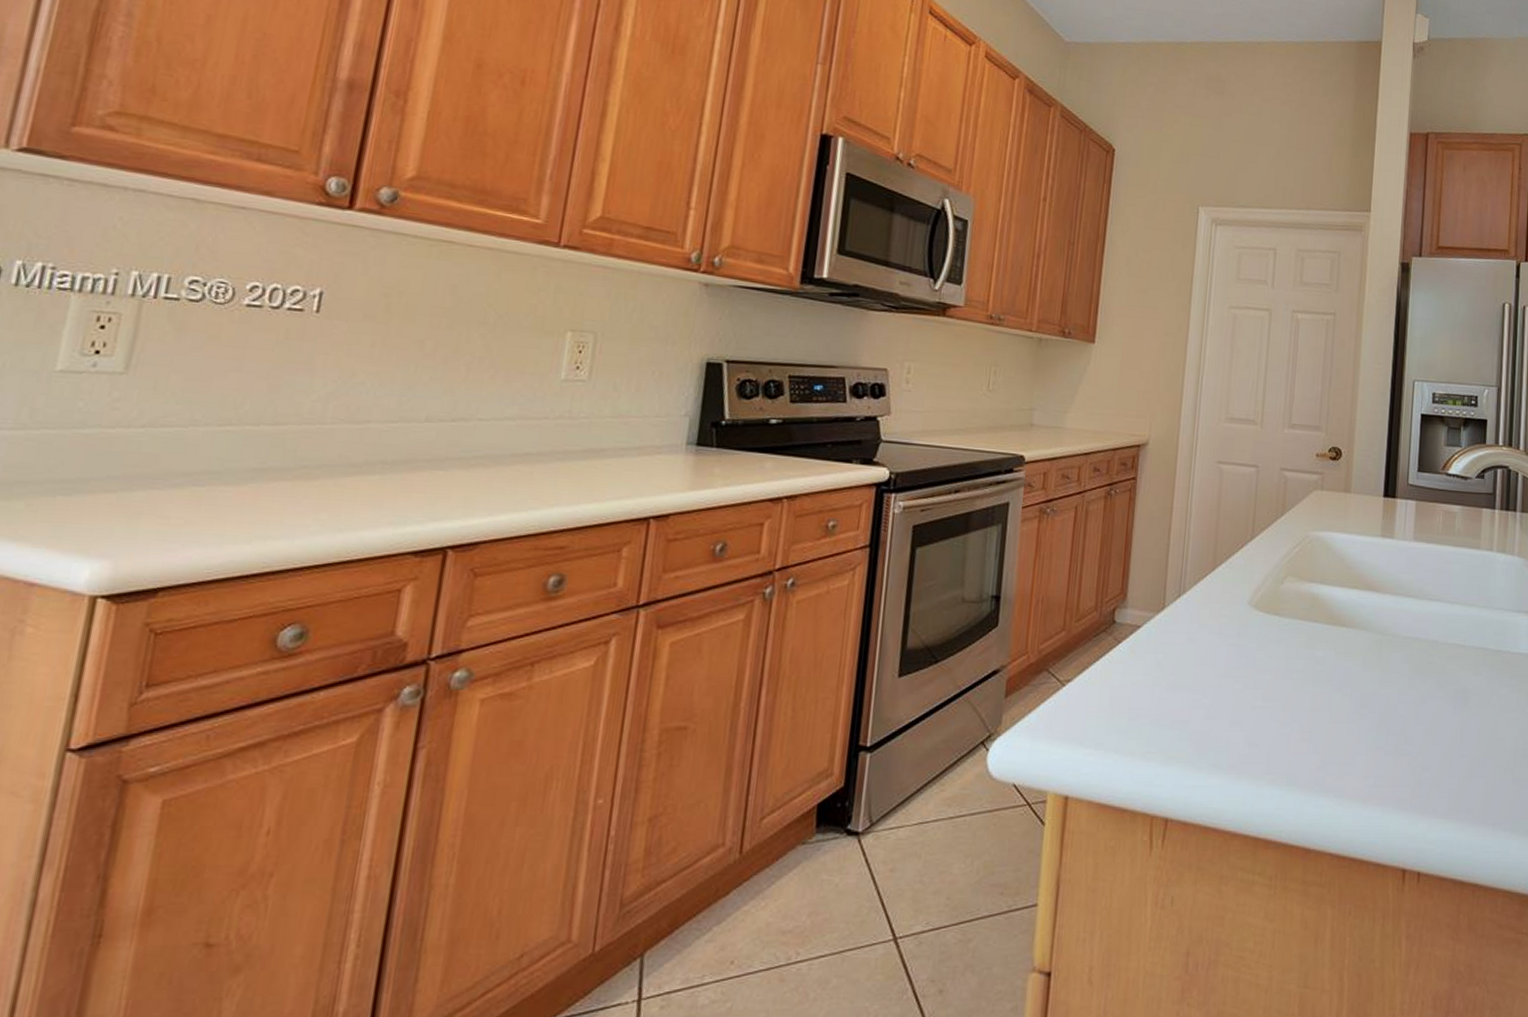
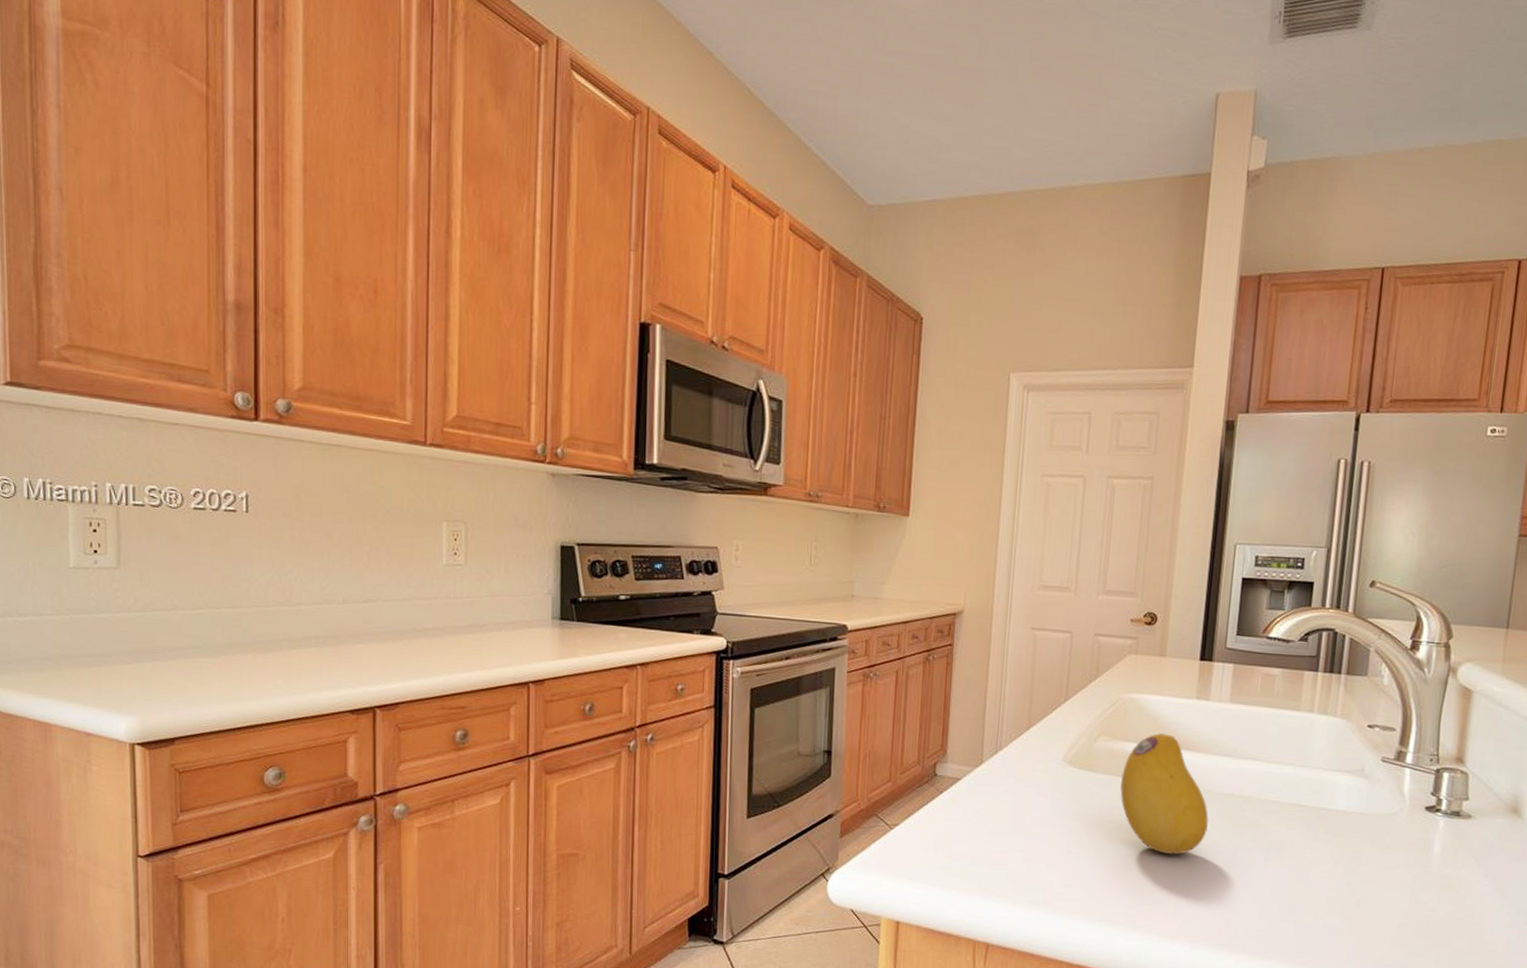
fruit: none [1307,574,1397,707] -> present [1120,733,1209,855]

